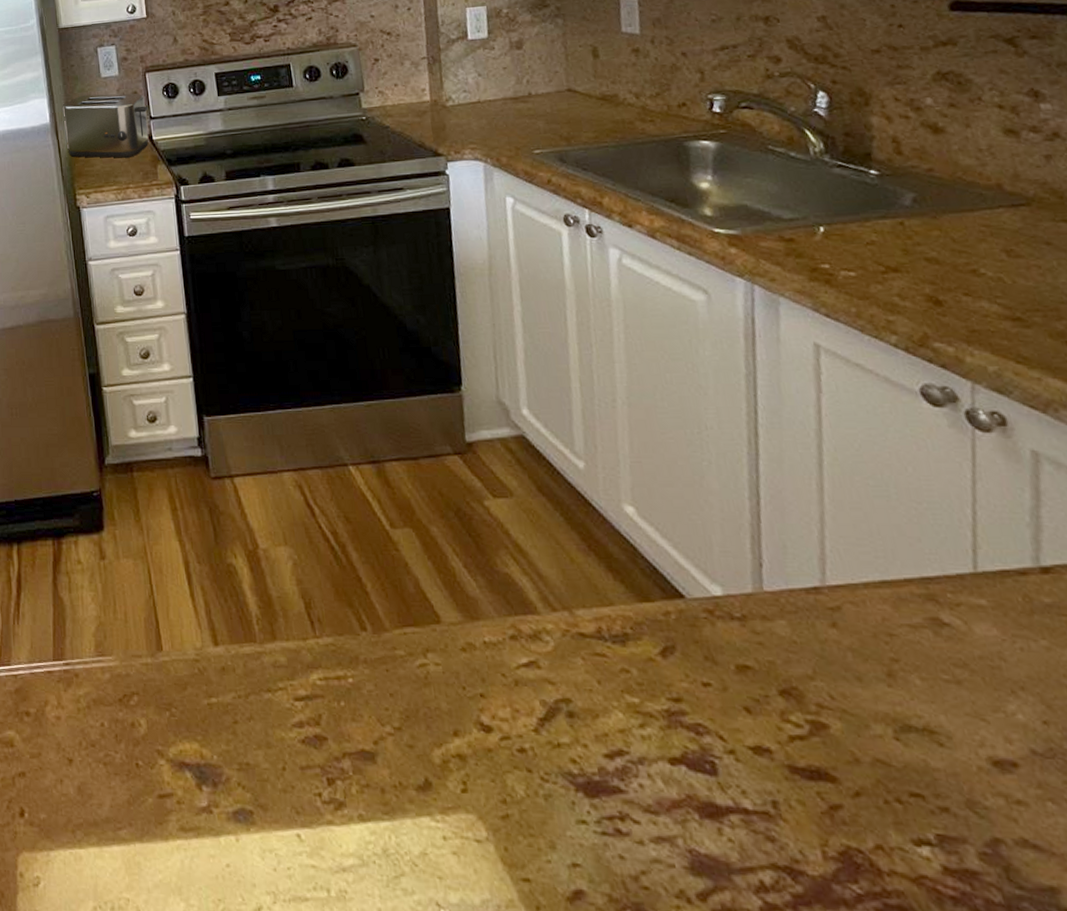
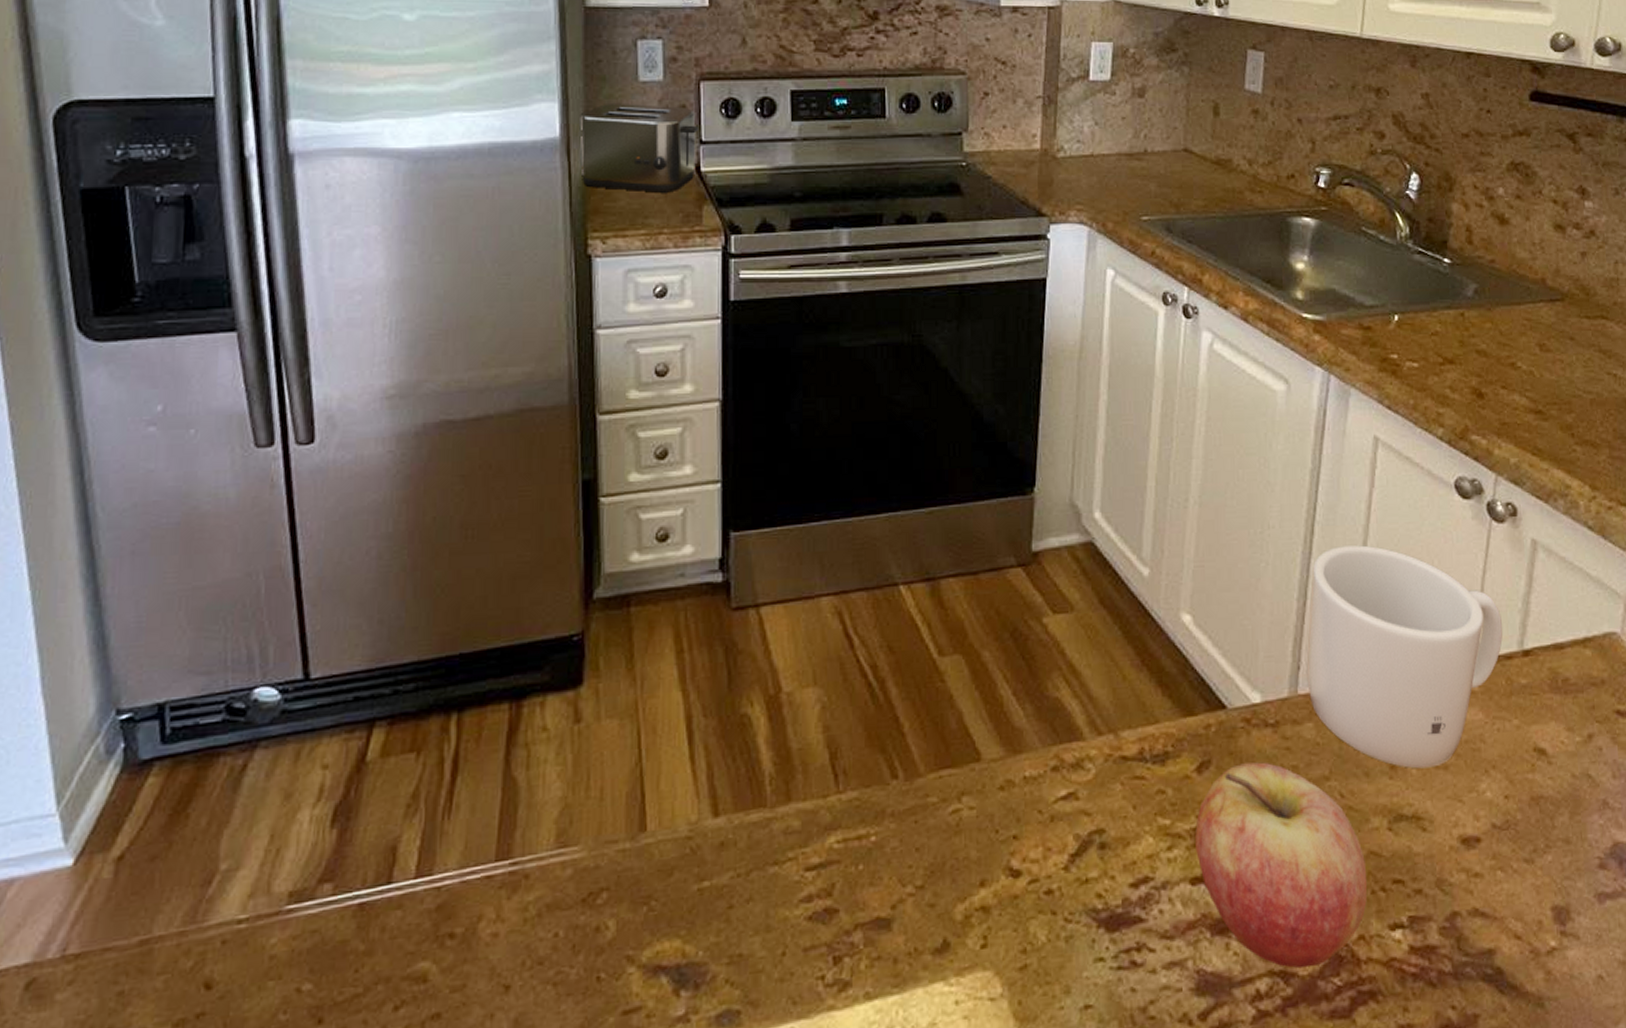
fruit: none [667,653,880,869] -> present [1195,762,1368,969]
mug: none [762,448,1011,681] -> present [1306,544,1503,769]

